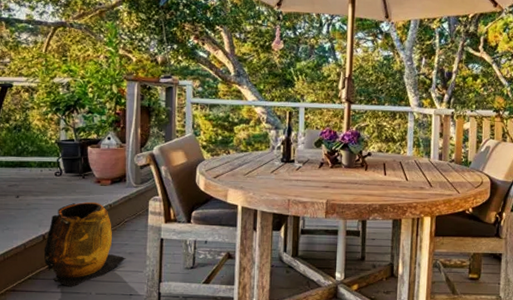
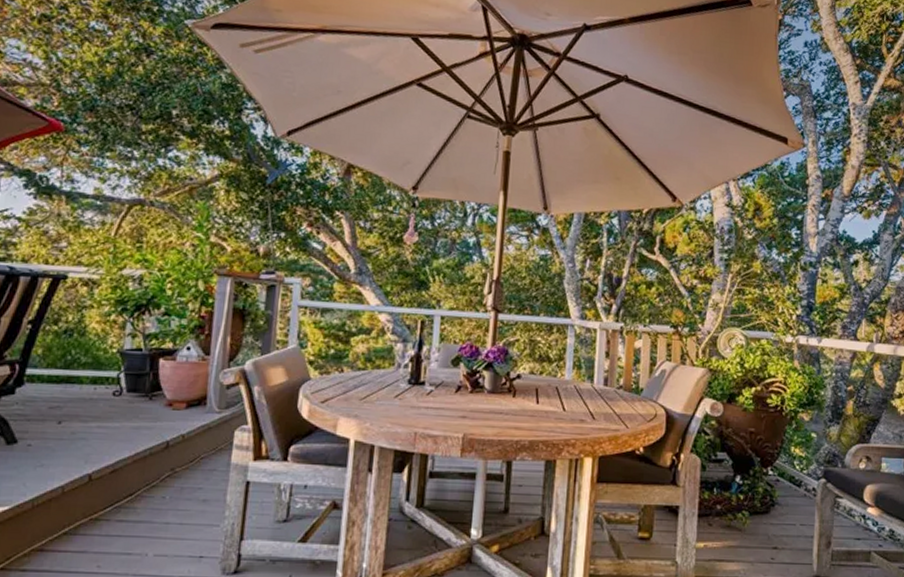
planter pot: present [44,201,126,287] -> none [87,430,199,546]

